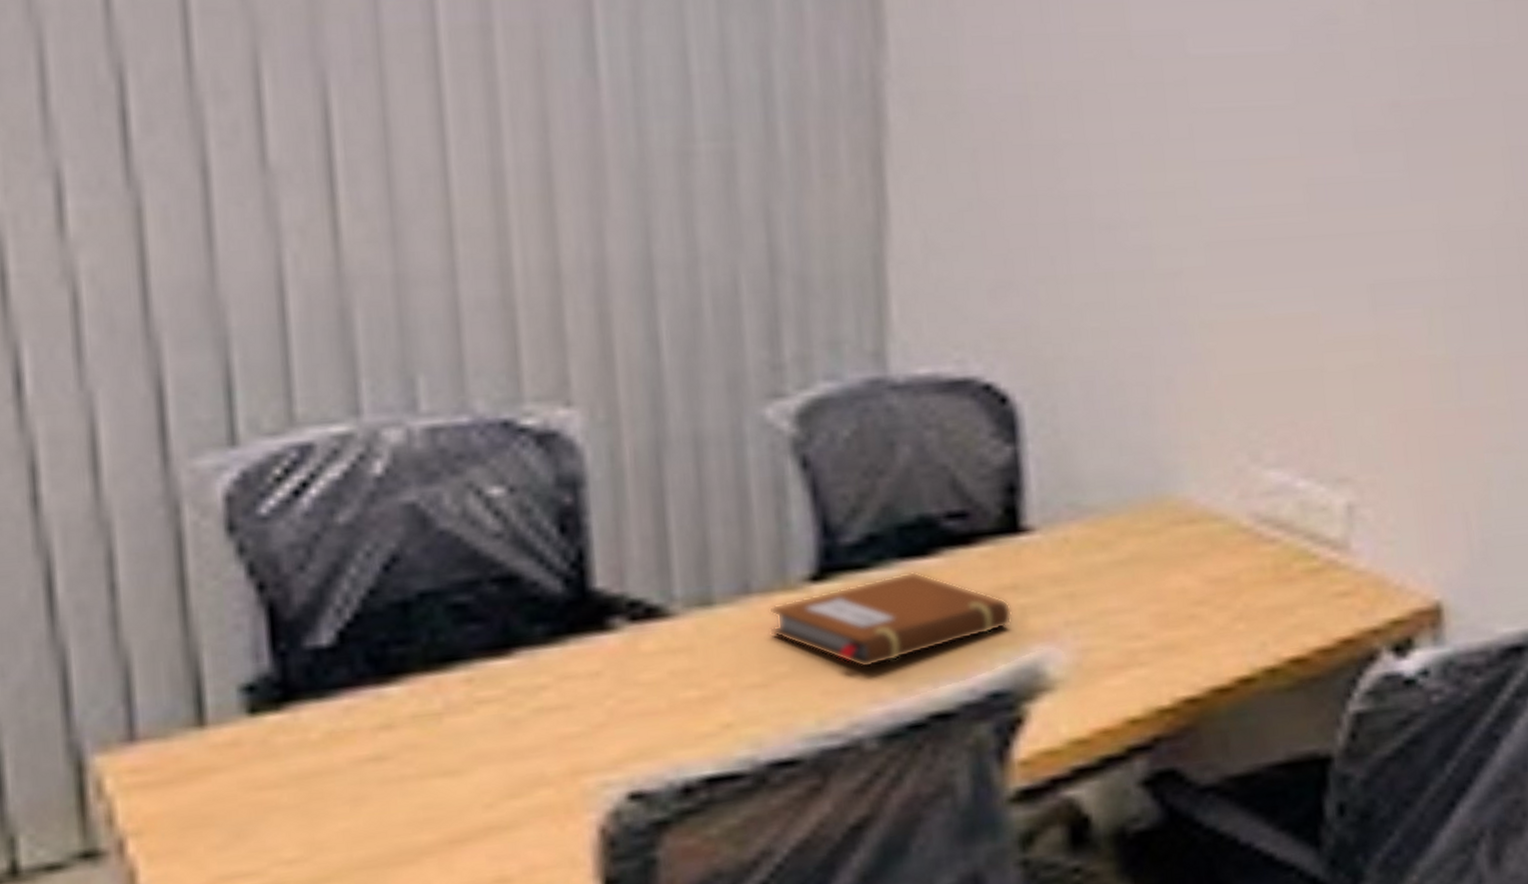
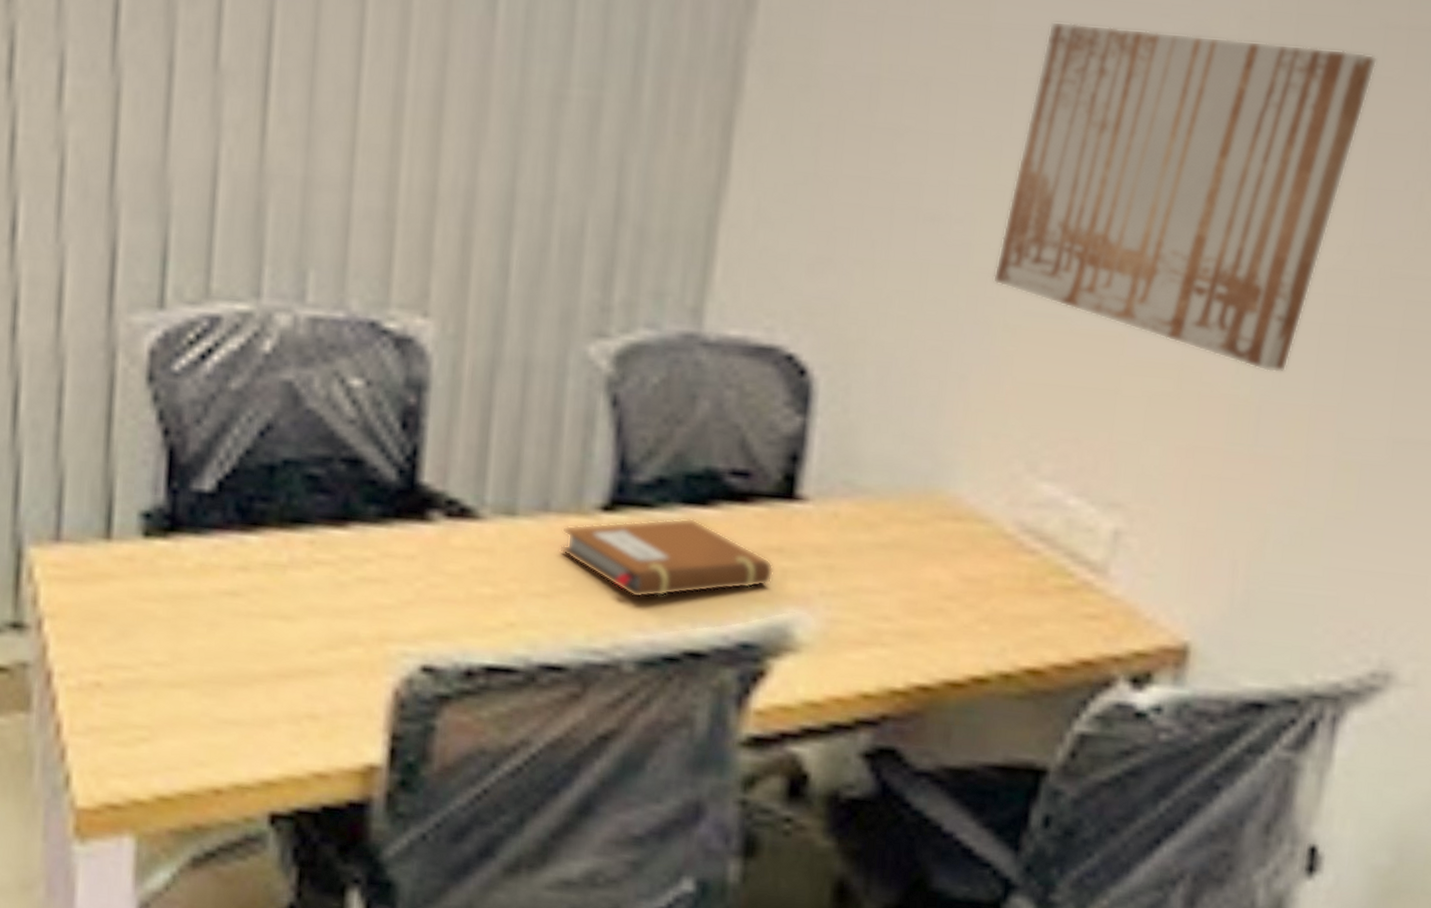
wall art: none [1179,24,1494,328] -> present [992,21,1378,372]

